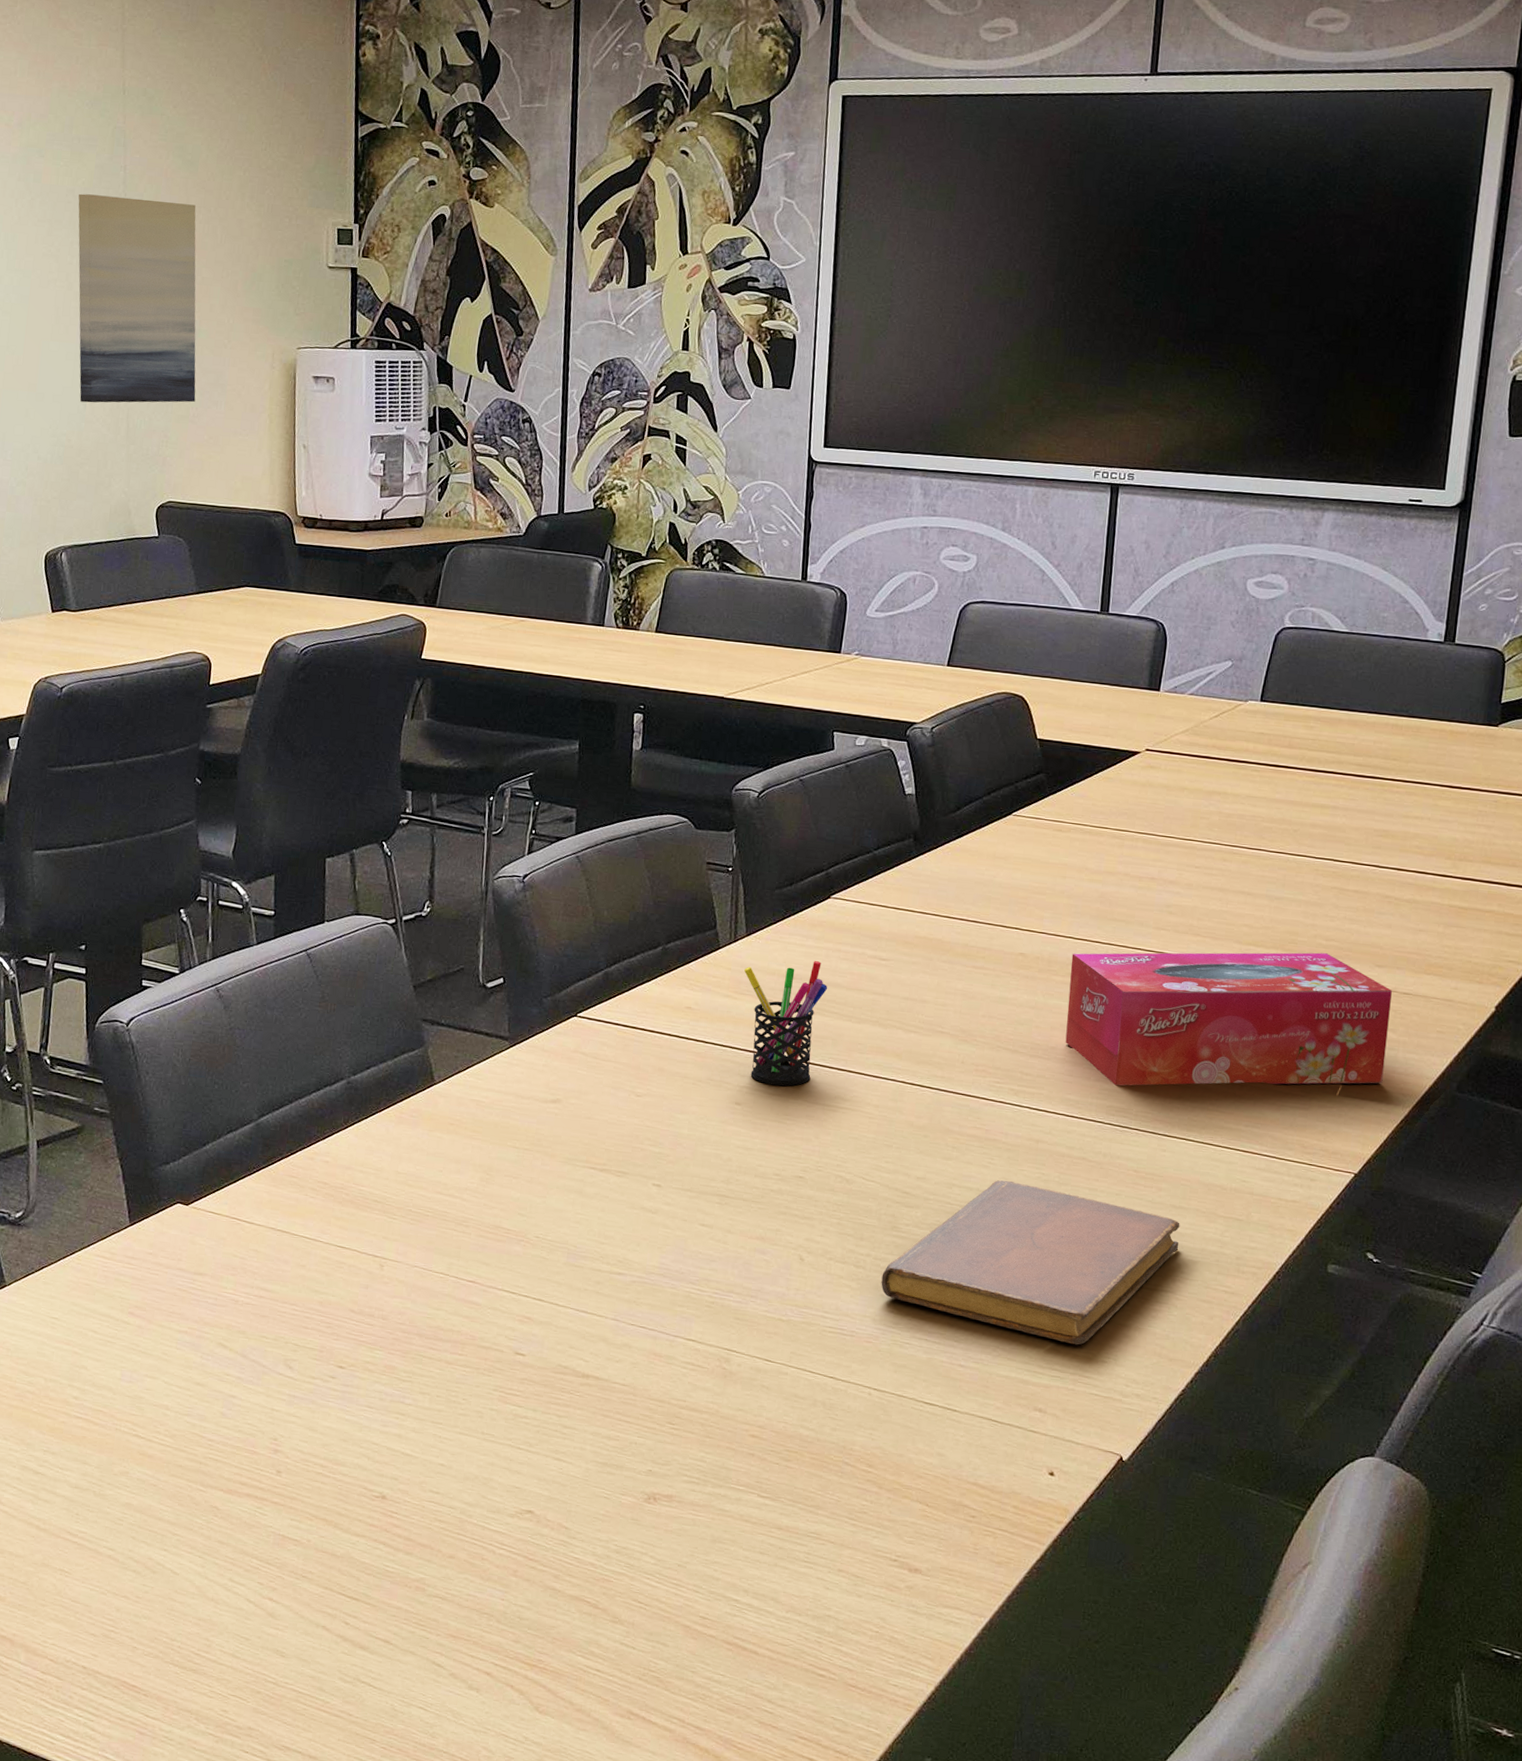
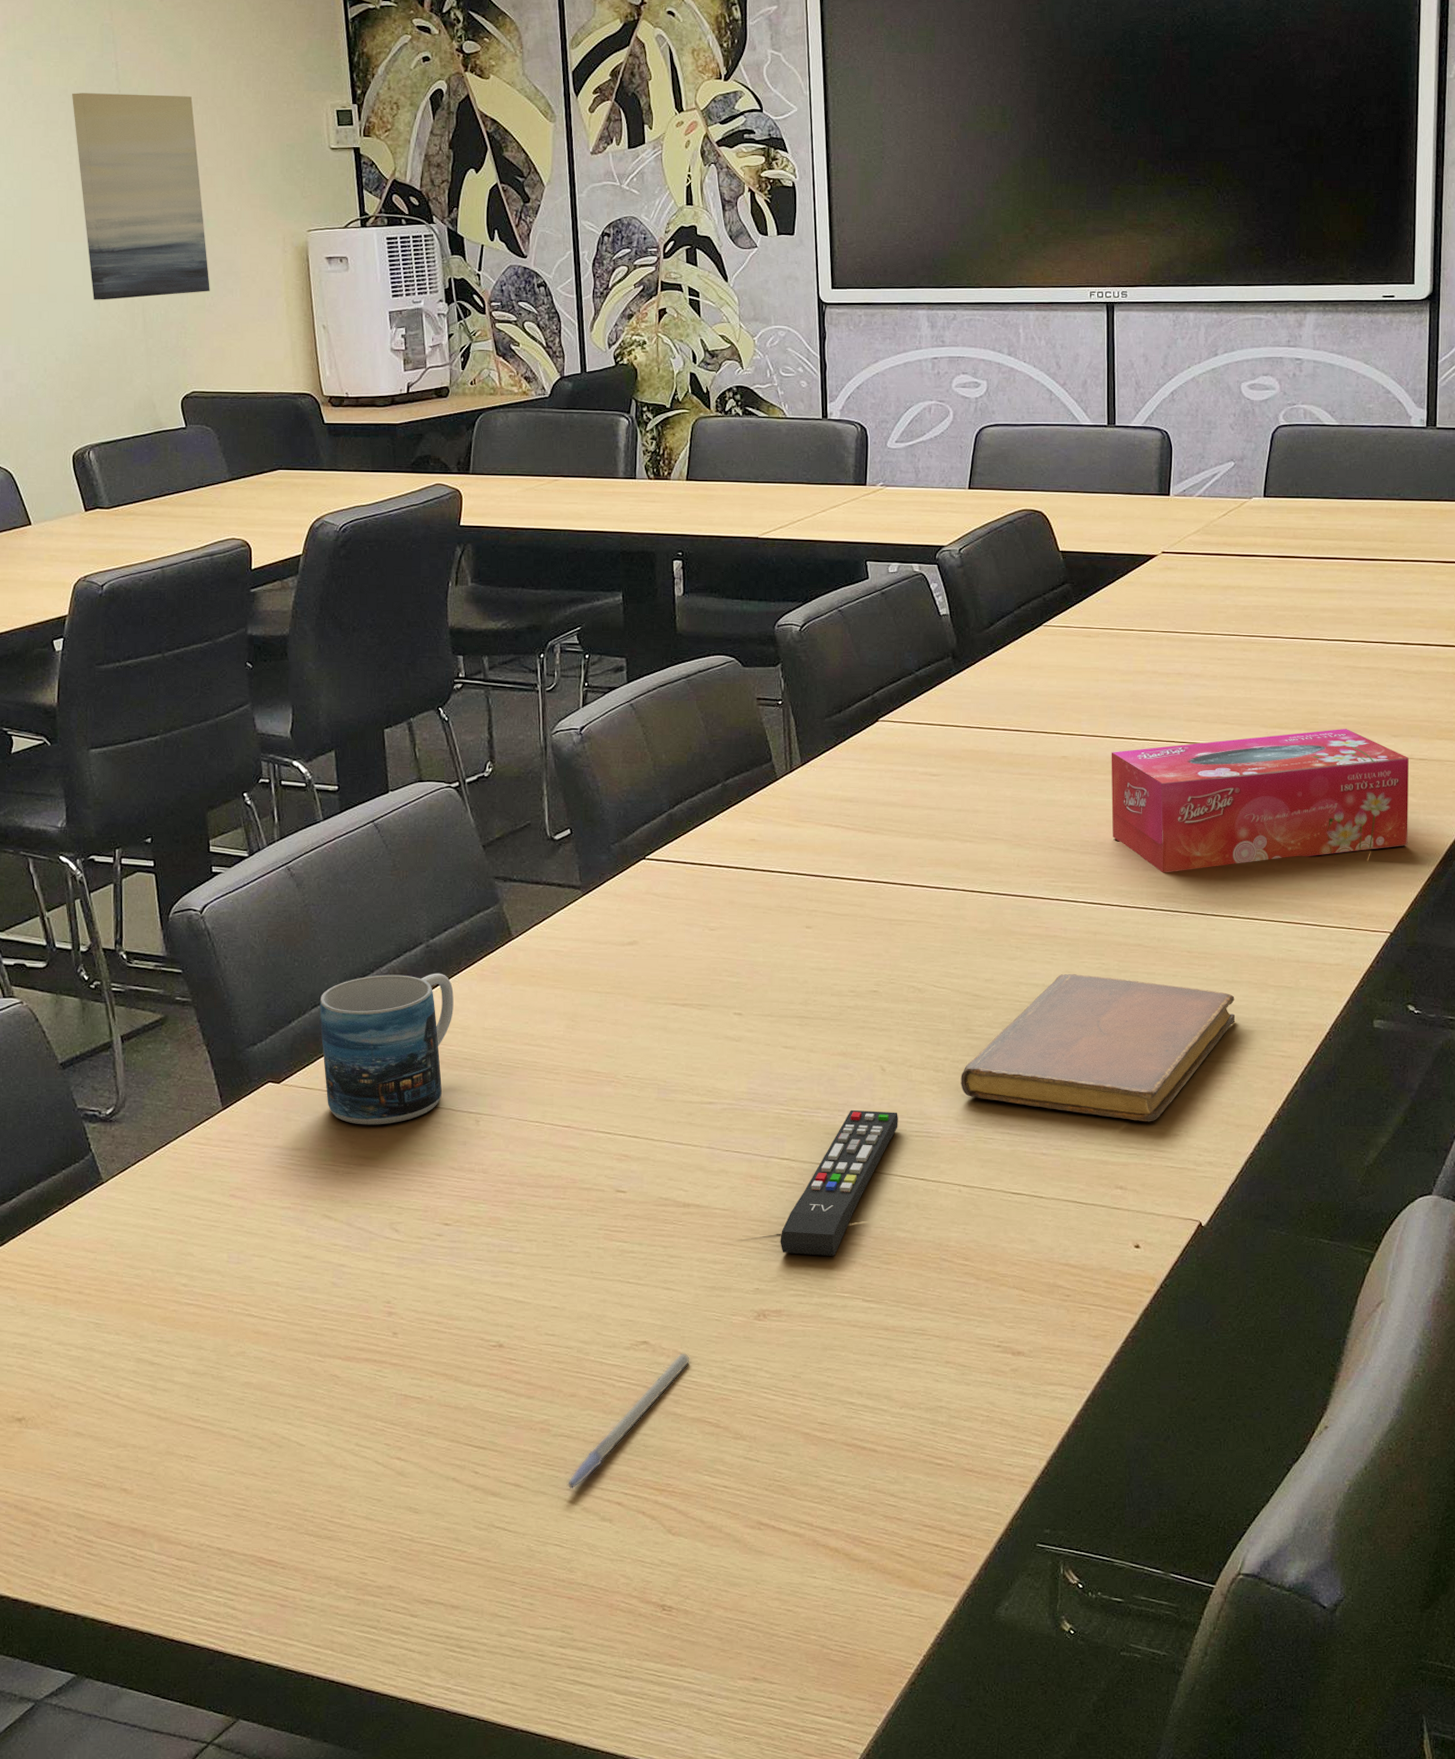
mug: none [233,1106,370,1259] -> present [319,973,454,1125]
pen: none [437,1527,575,1653] -> present [566,1353,690,1489]
remote control: none [678,1297,813,1447] -> present [780,1109,898,1257]
pen holder: present [744,961,828,1087] -> none [803,783,884,906]

